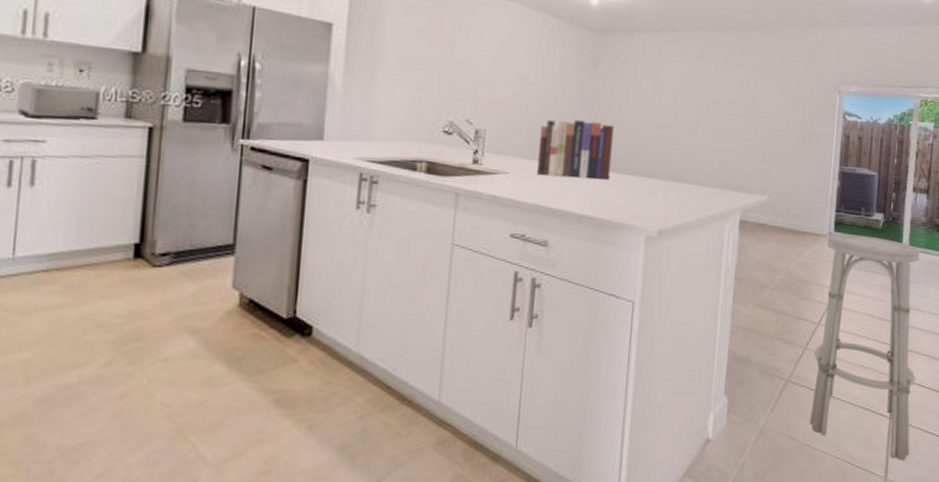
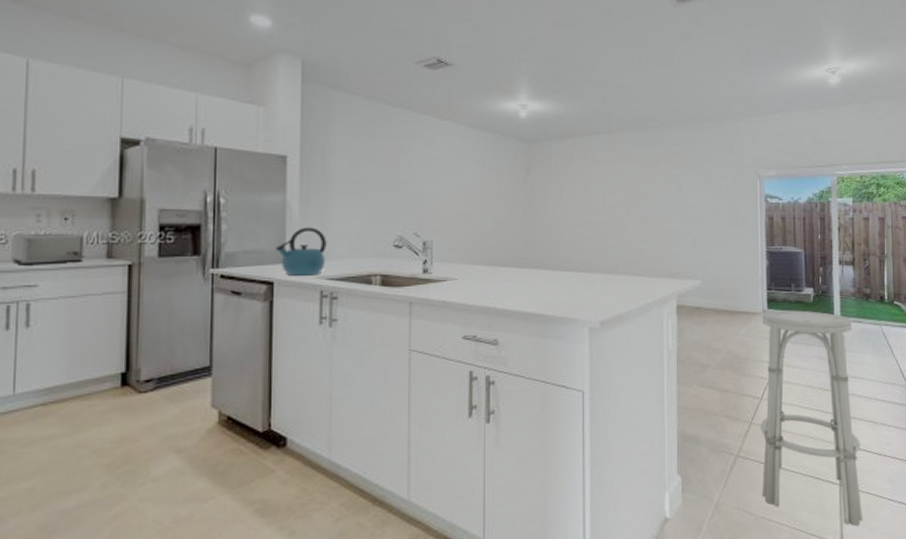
kettle: none [313,103,371,156] -> present [275,227,327,276]
books: present [537,120,615,181] -> none [483,224,551,279]

